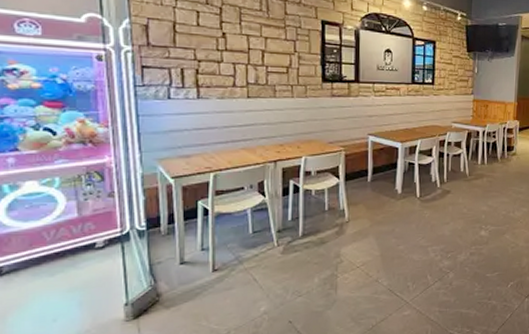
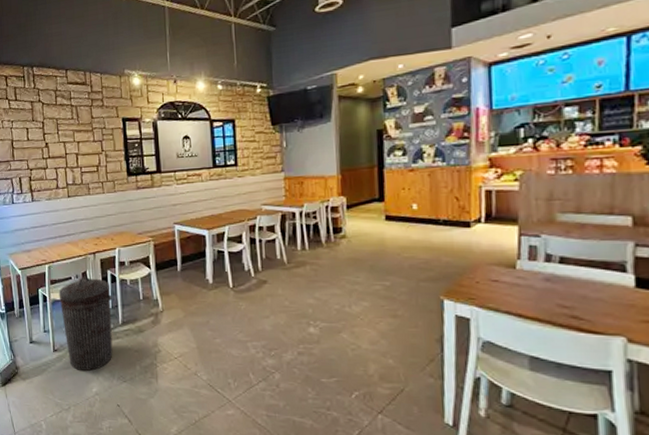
trash can: none [225,186,293,291] -> present [58,276,113,372]

